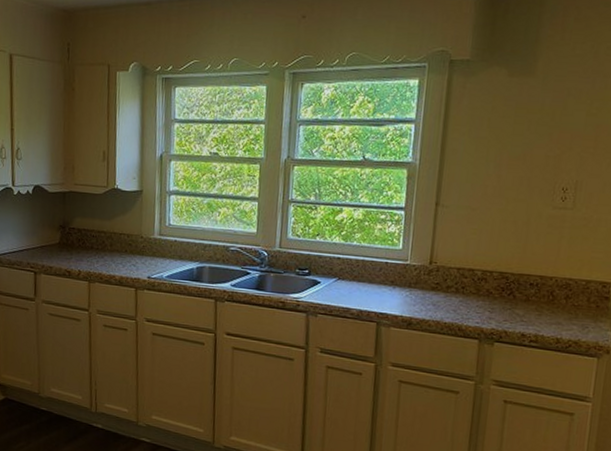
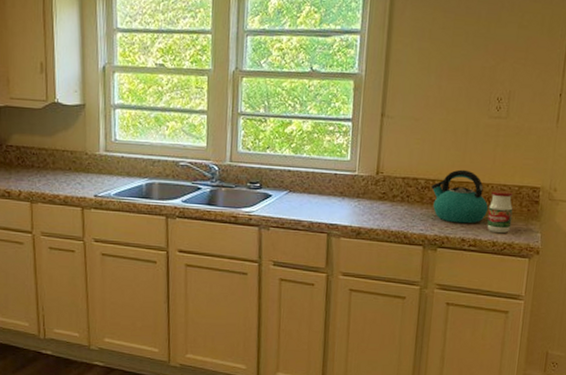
kettle: none [488,261,552,319] -> present [431,169,489,224]
jar: none [550,284,580,331] -> present [487,190,513,234]

